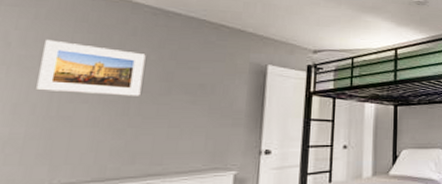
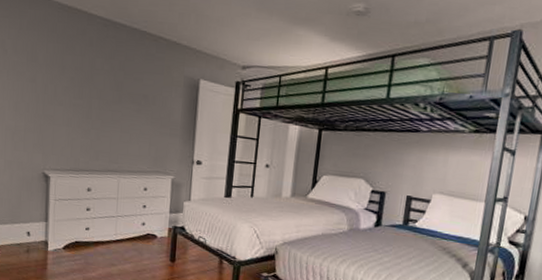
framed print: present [36,39,146,96] -> none [28,48,101,102]

